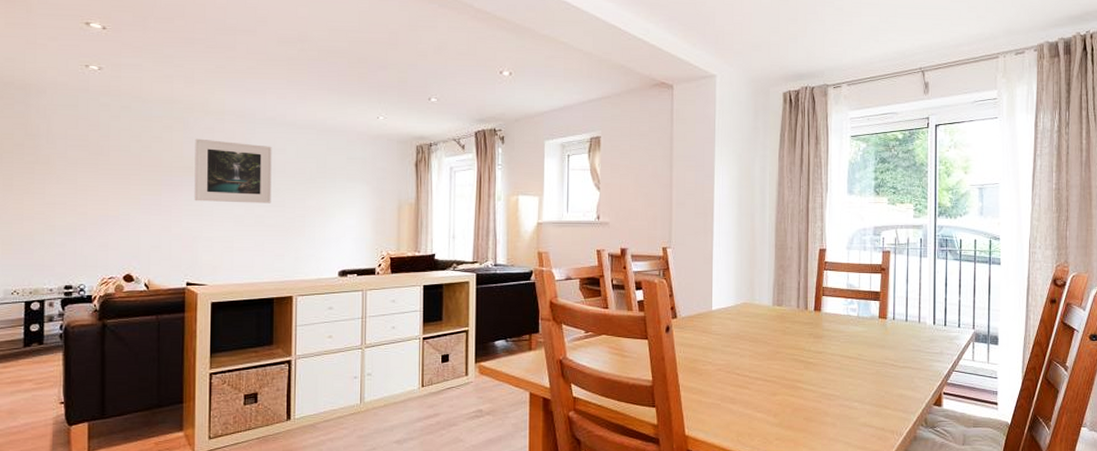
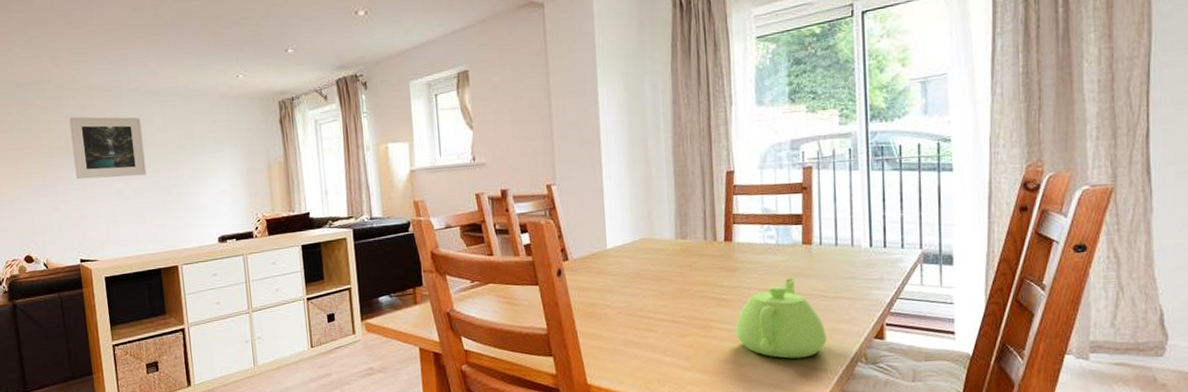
teapot: none [819,347,895,420] -> present [736,277,827,359]

